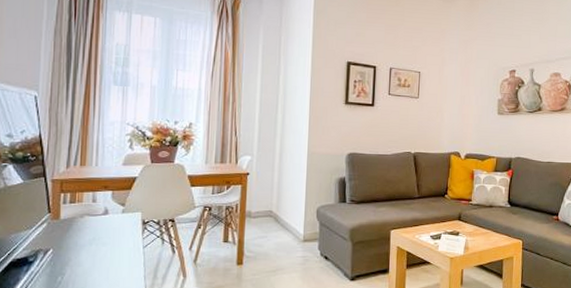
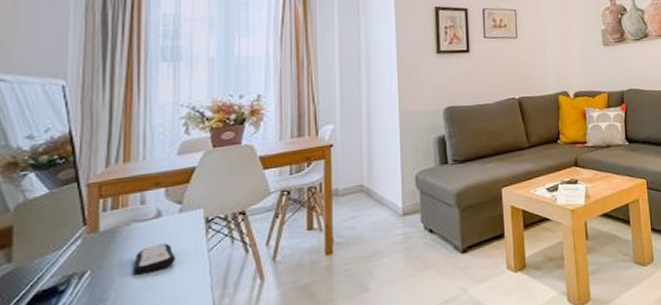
remote control: none [85,236,118,258] -> present [134,243,176,275]

